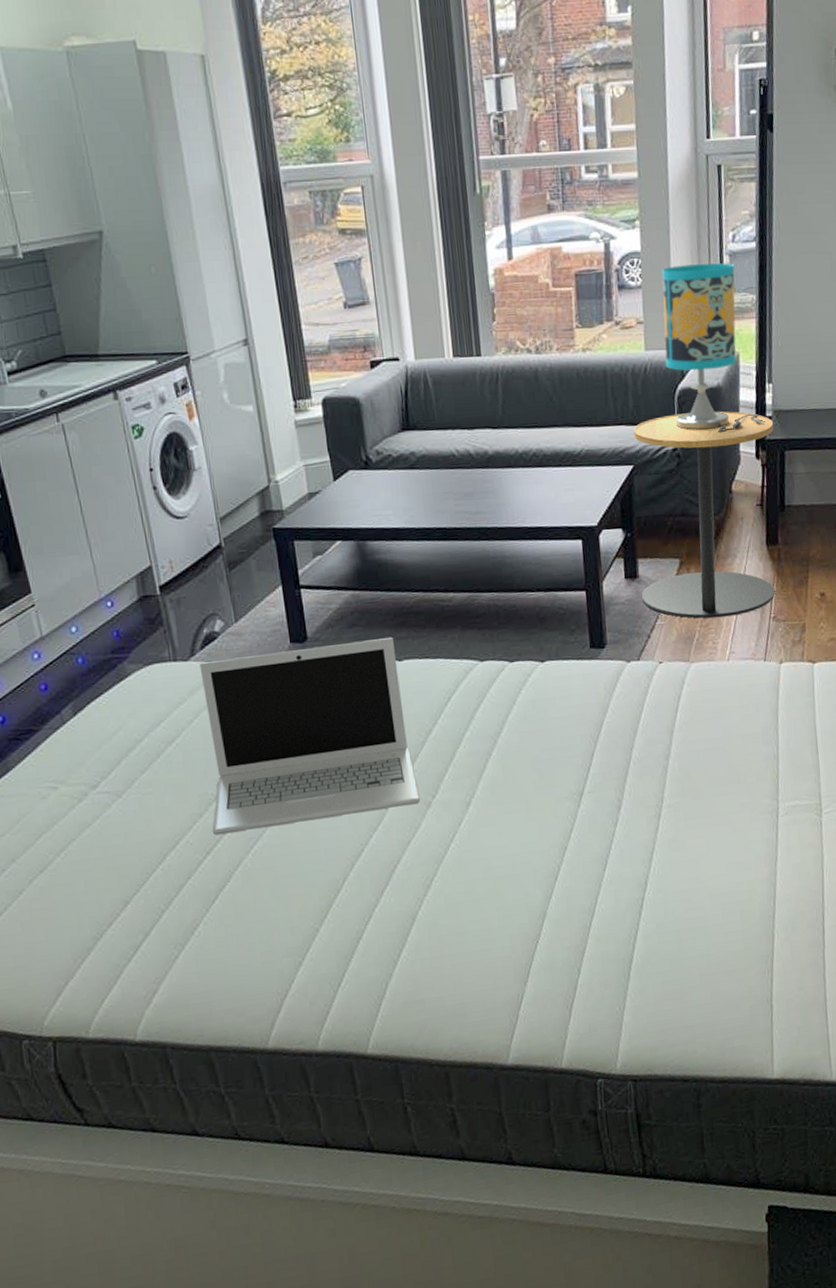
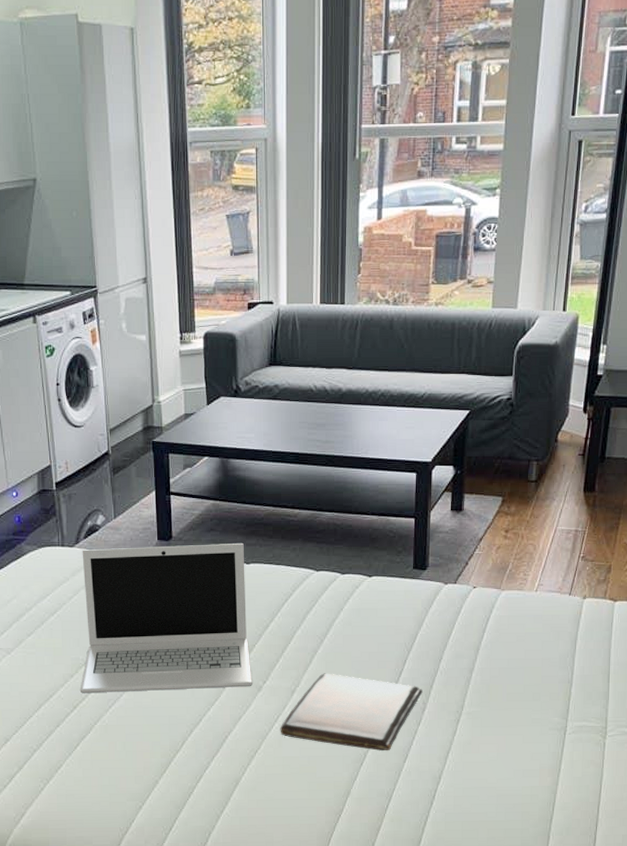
book: none [457,777,616,861] -> present [280,673,423,751]
side table: present [633,411,775,619] -> none [464,367,604,553]
table lamp: present [662,263,765,433] -> none [509,231,596,387]

